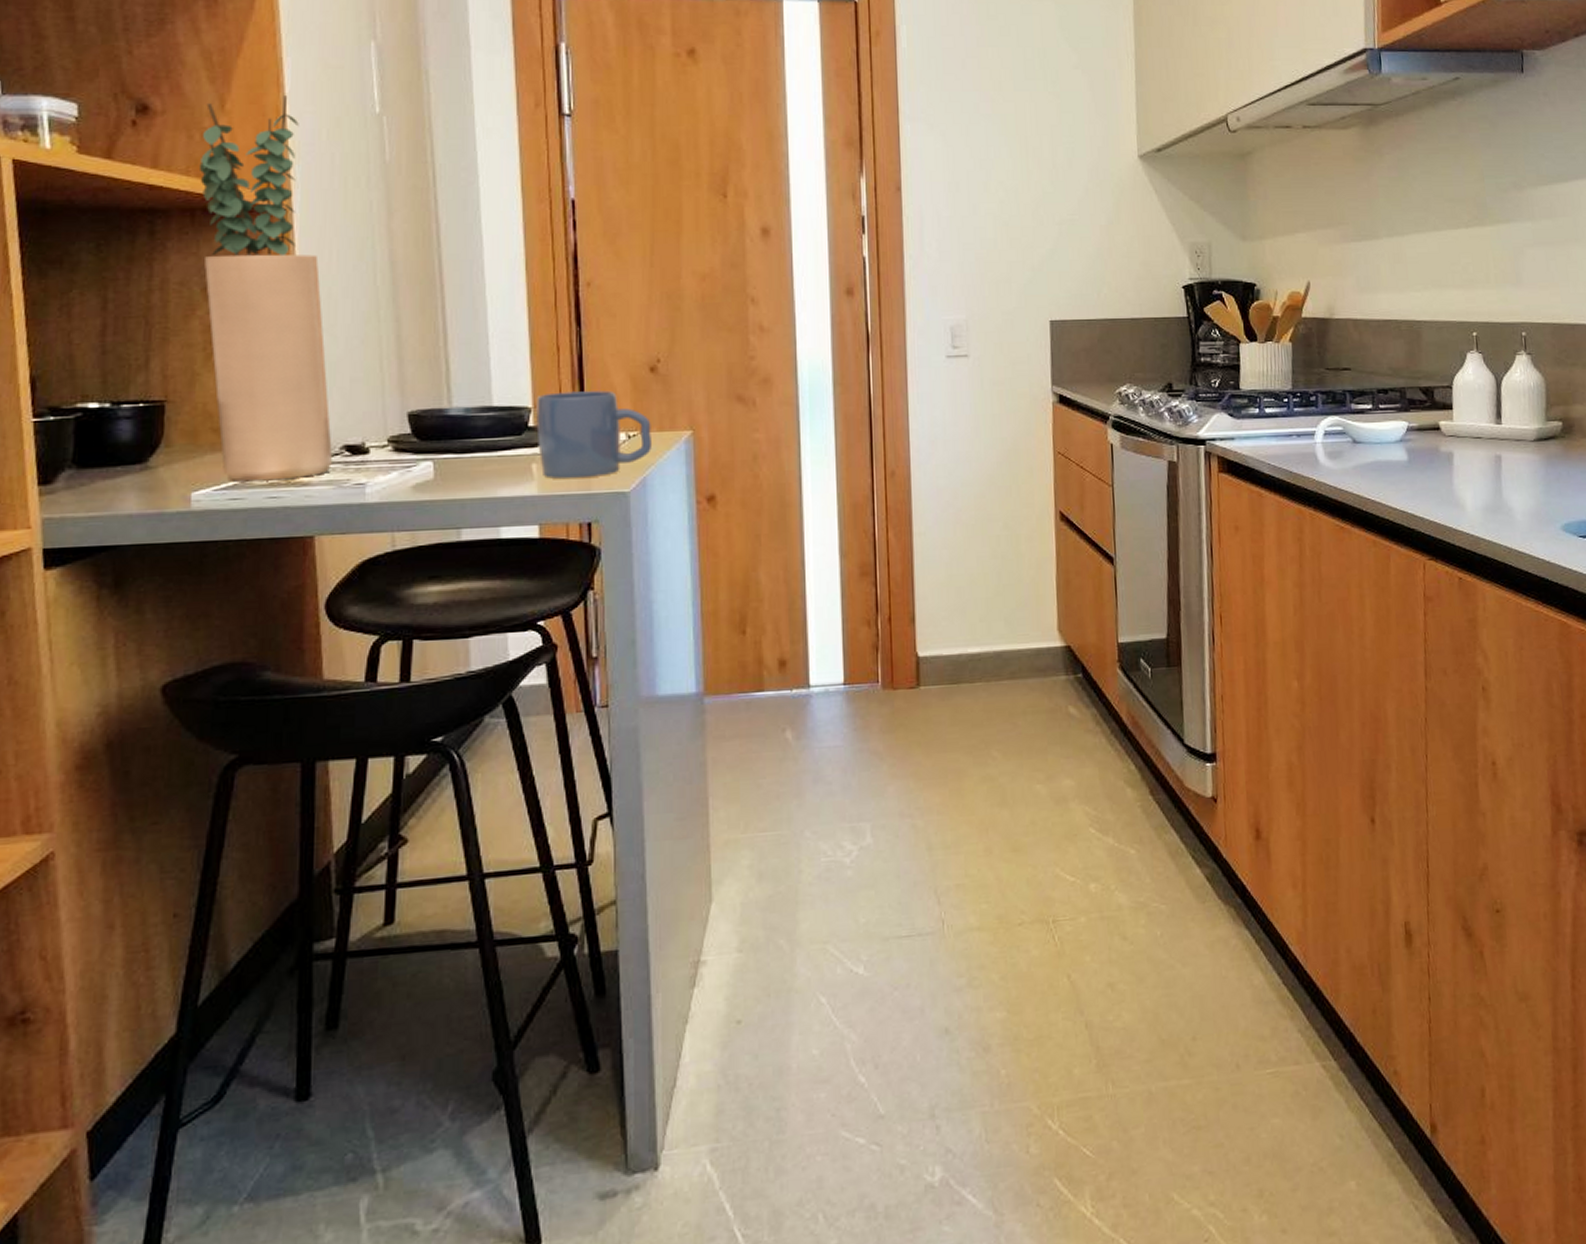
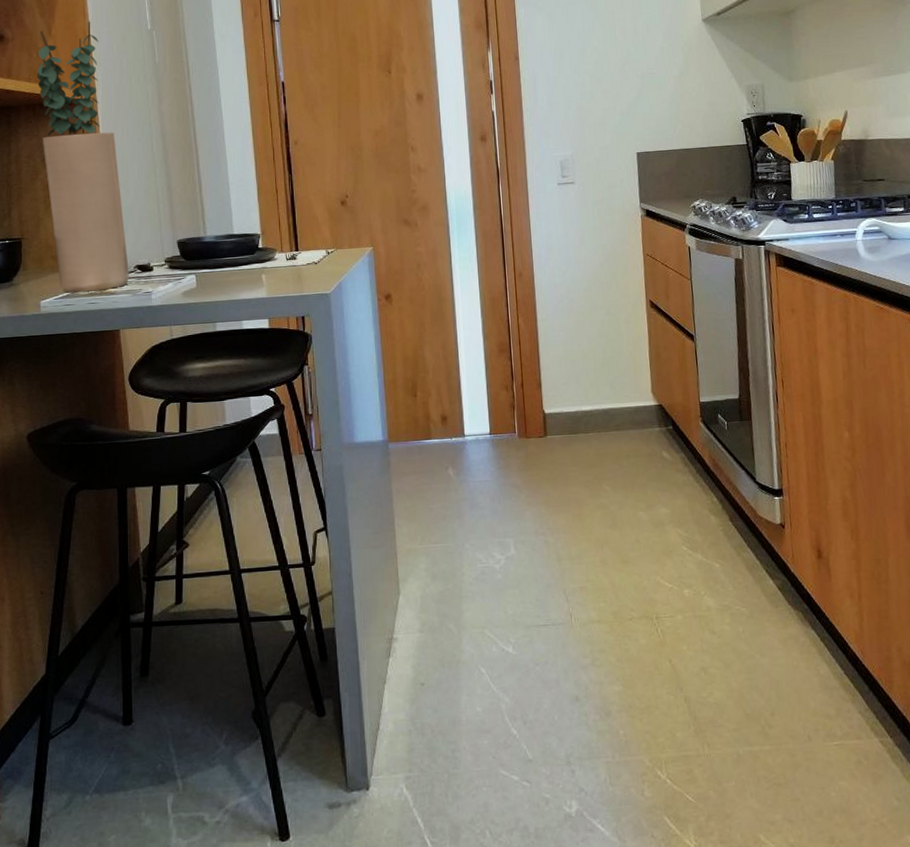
mug: present [536,390,651,480] -> none [263,219,344,286]

